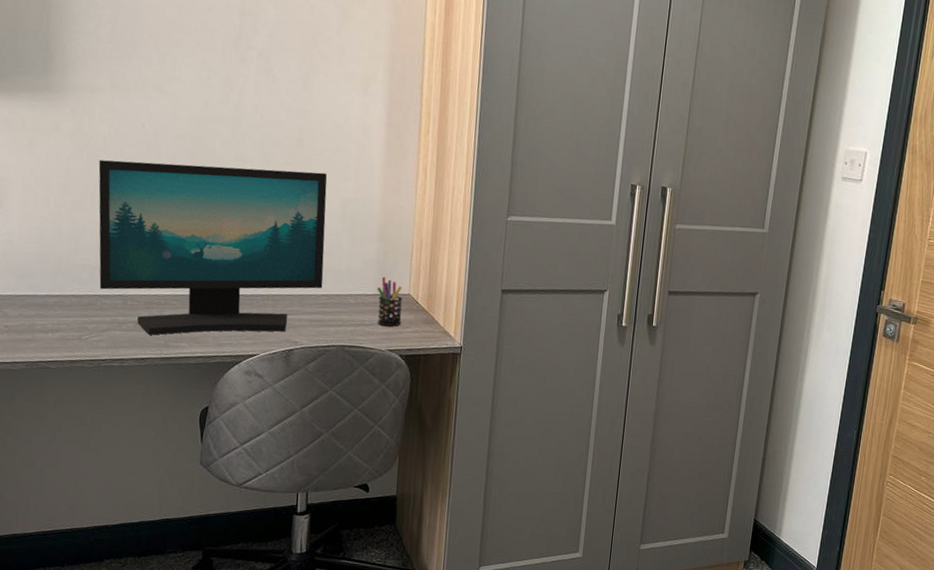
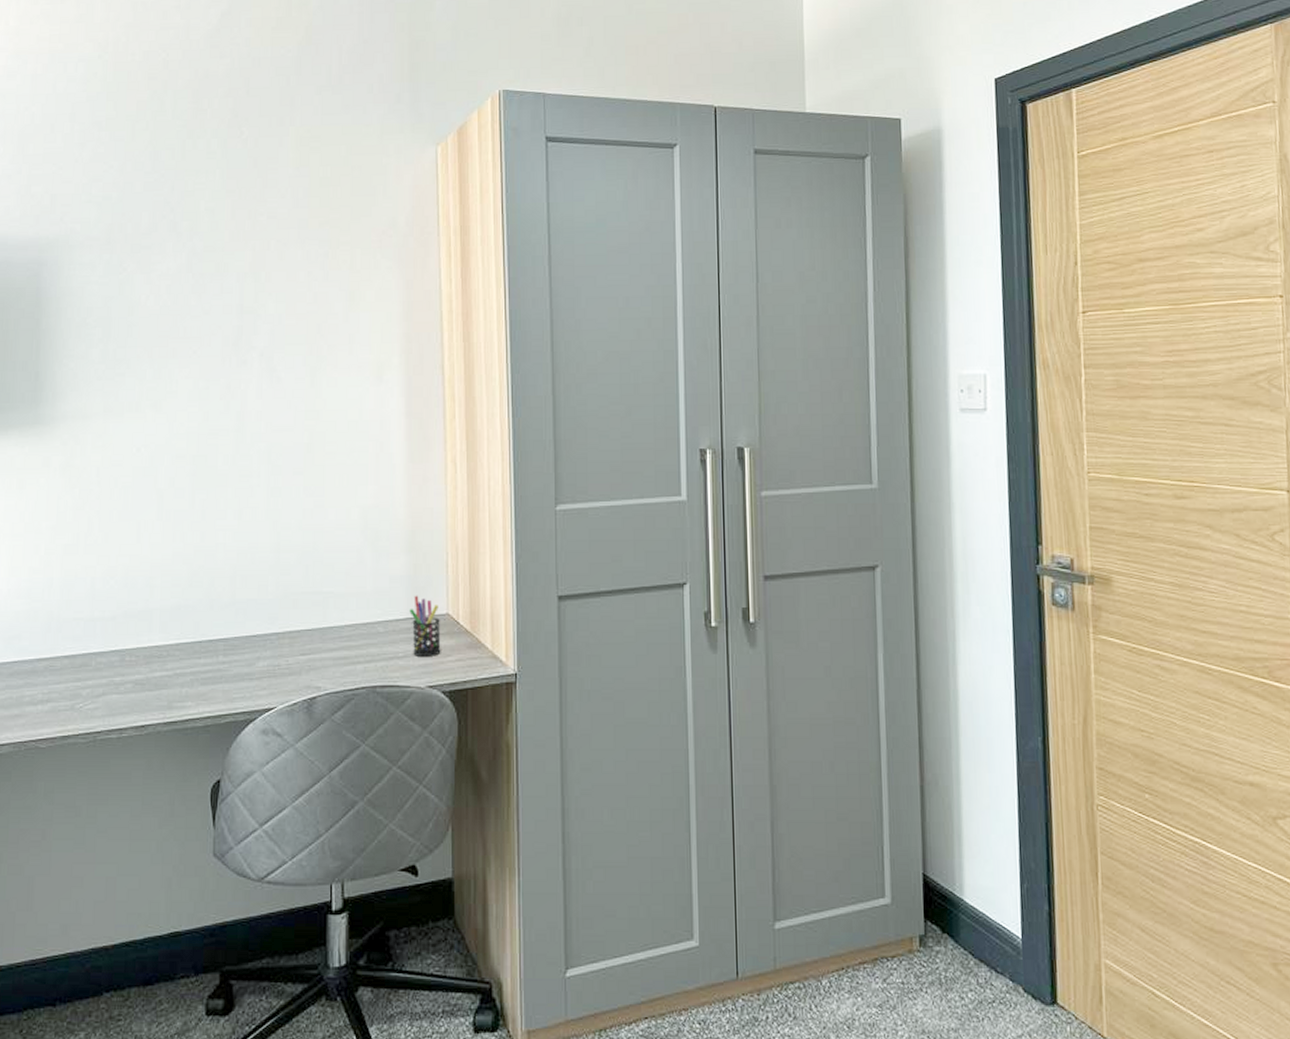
computer monitor: present [98,160,327,335] -> none [91,479,346,695]

